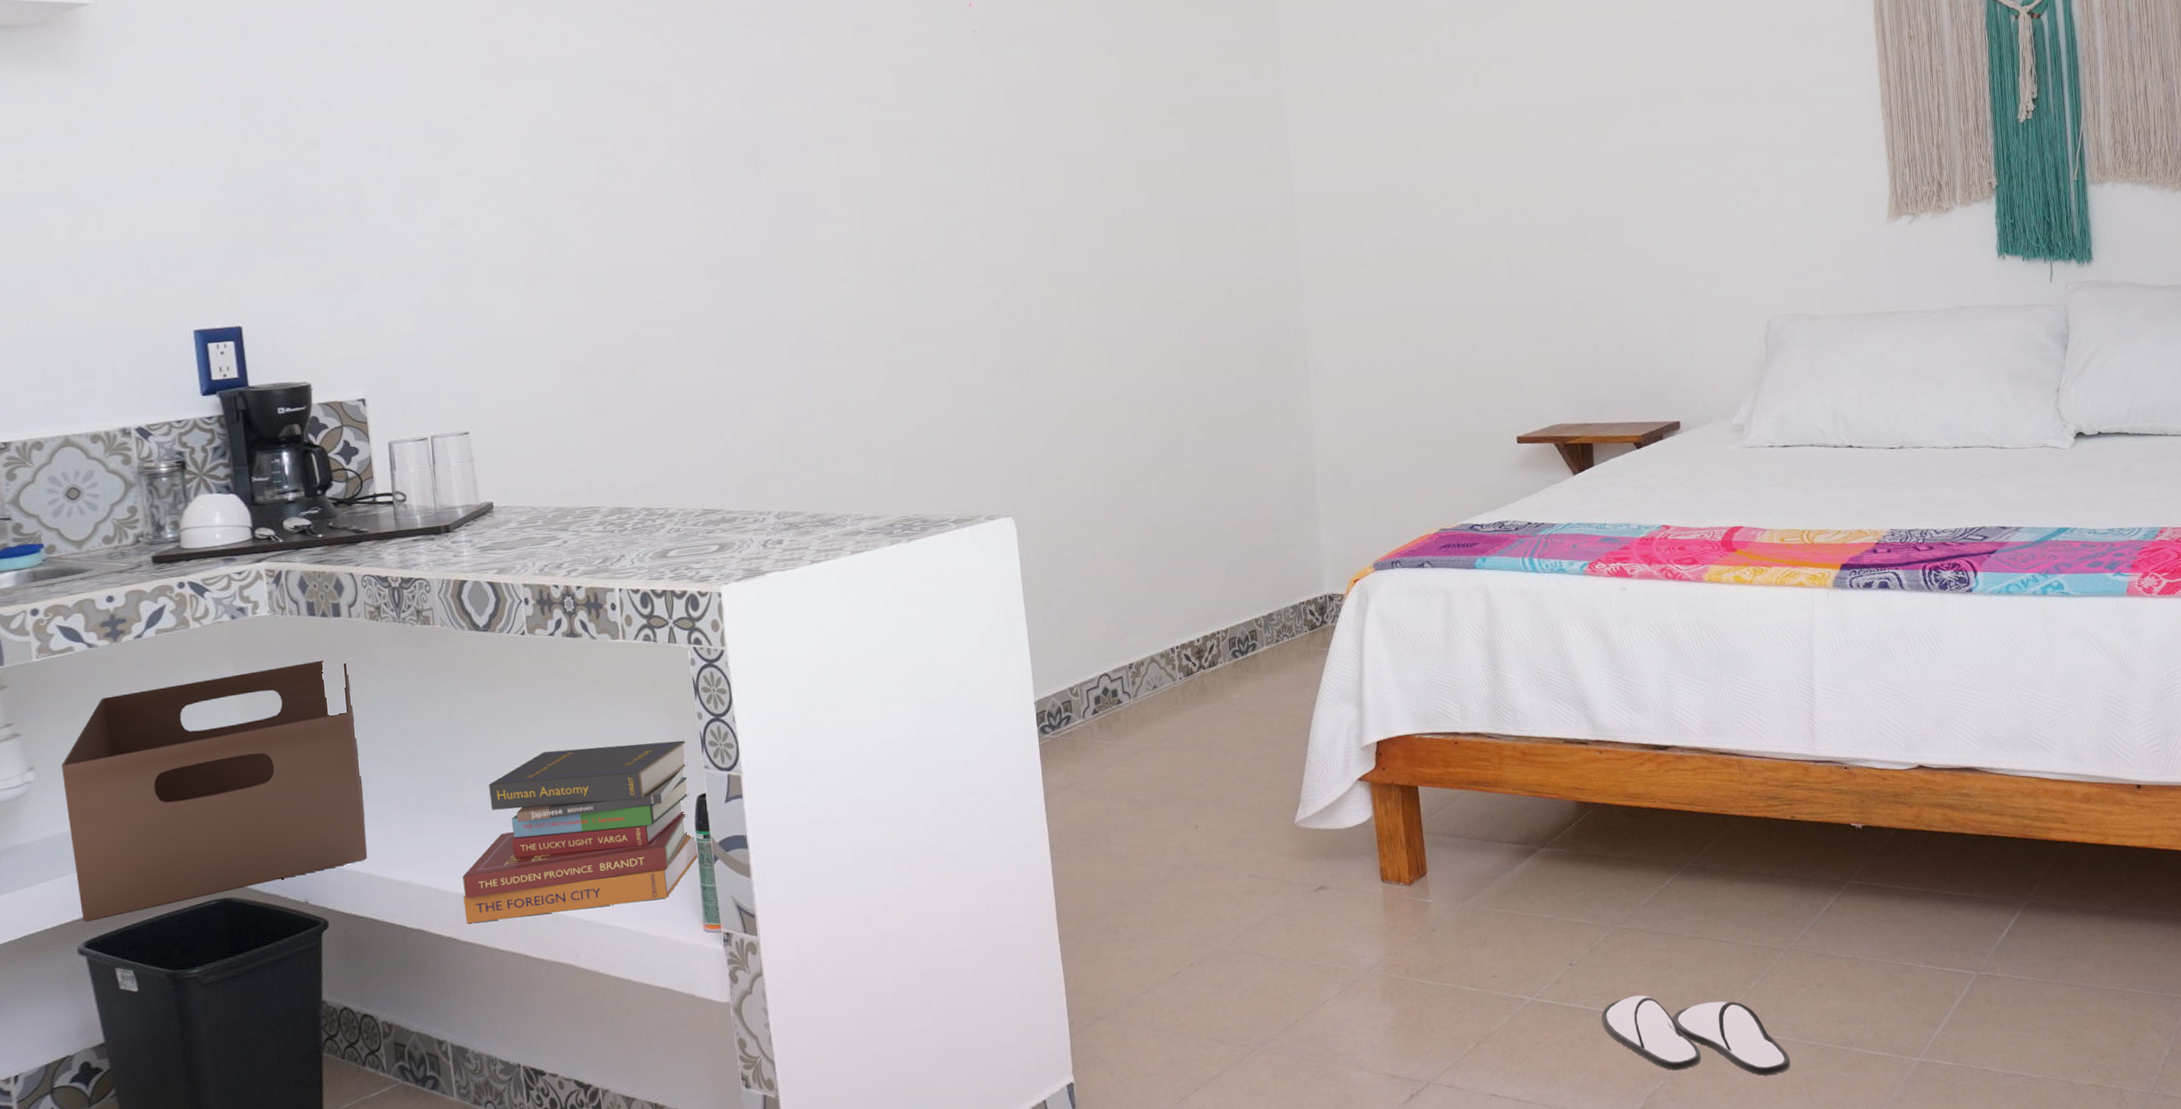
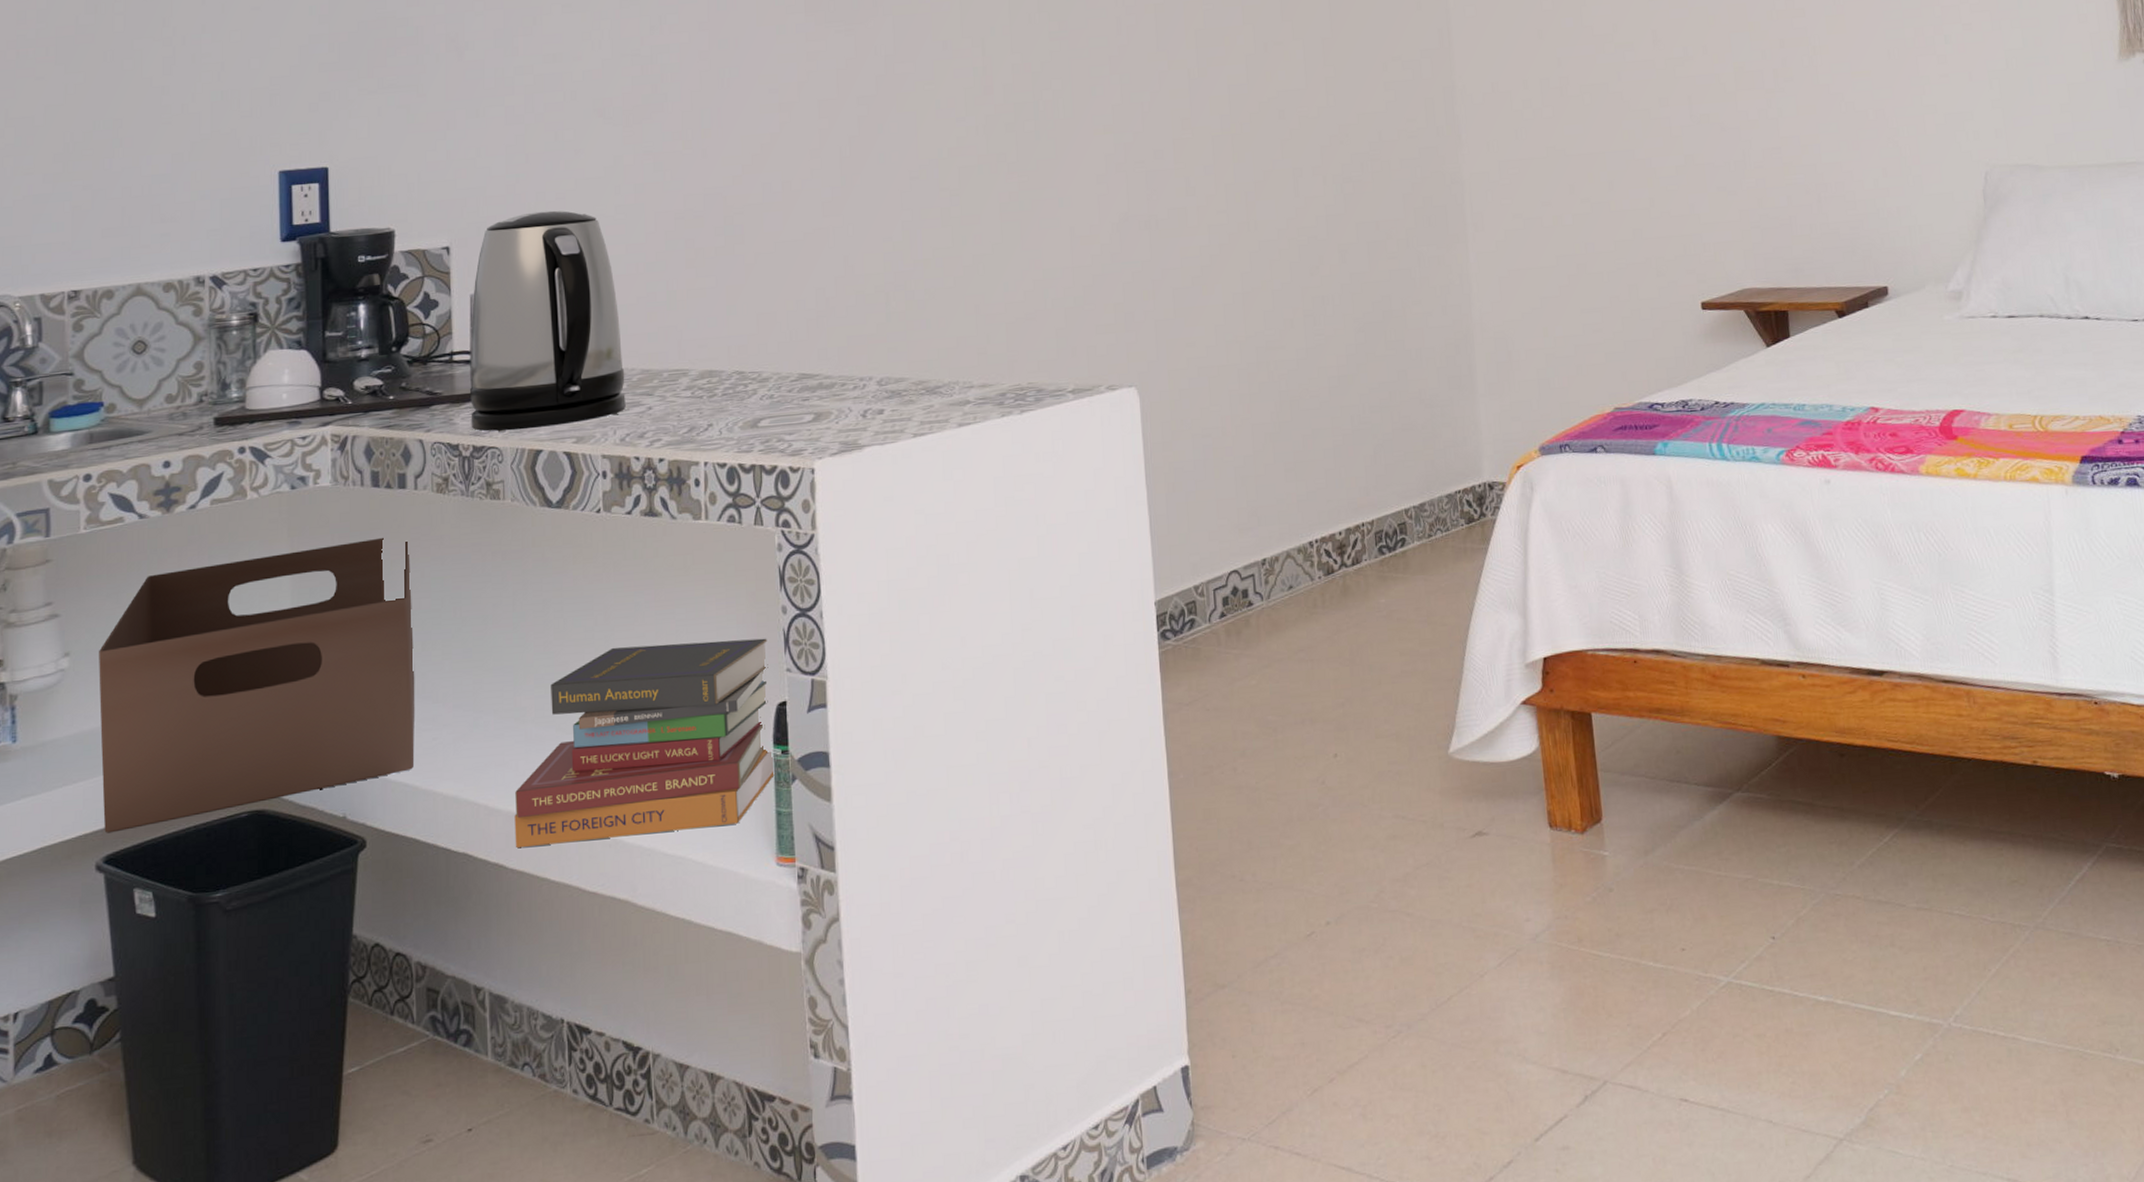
kettle: none [391,364,543,566] -> present [469,210,626,433]
slippers: present [1601,995,1791,1076] -> none [1811,979,2043,1087]

